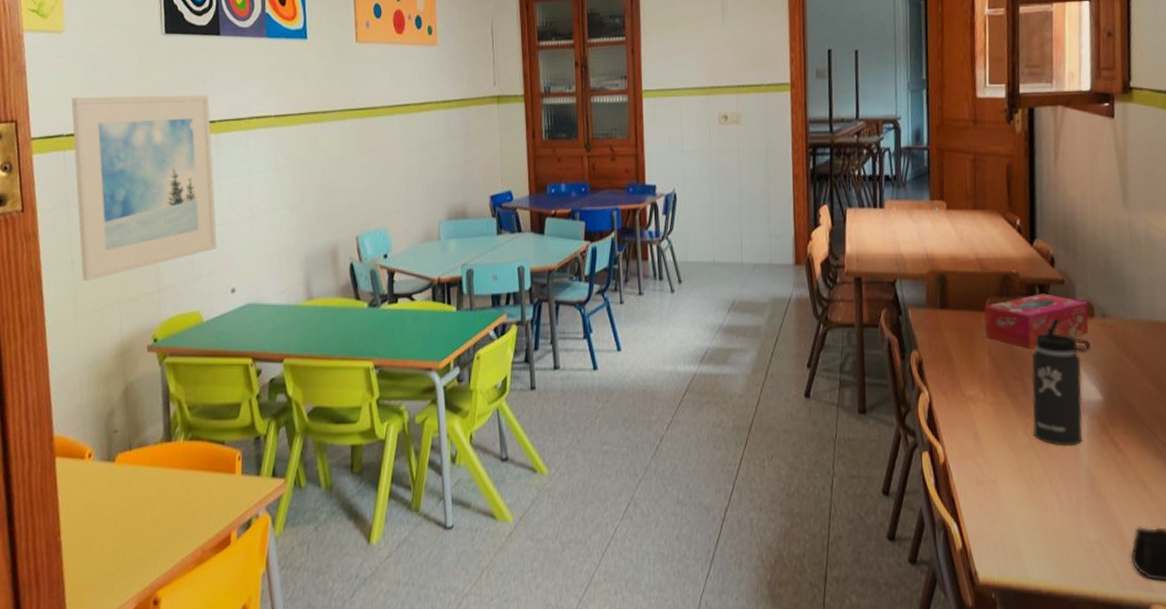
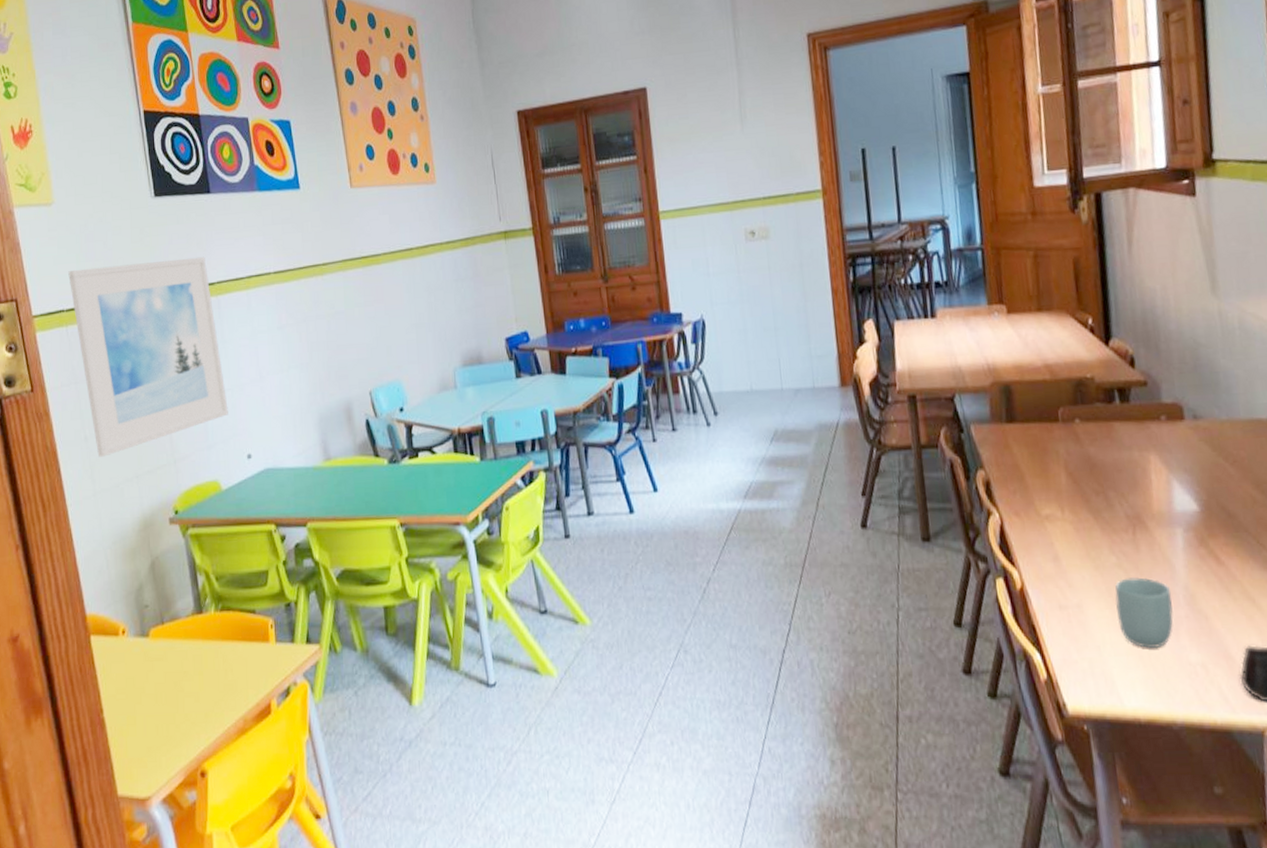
tissue box: present [984,293,1089,348] -> none [1057,397,1179,459]
cup: none [1026,458,1076,526] -> present [1114,577,1174,649]
thermos bottle: present [1031,318,1092,446] -> none [1114,423,1183,564]

